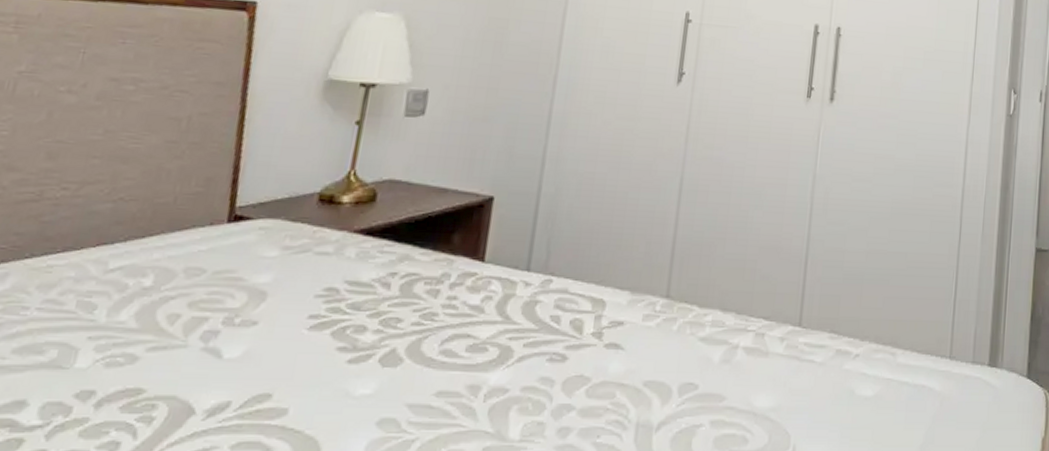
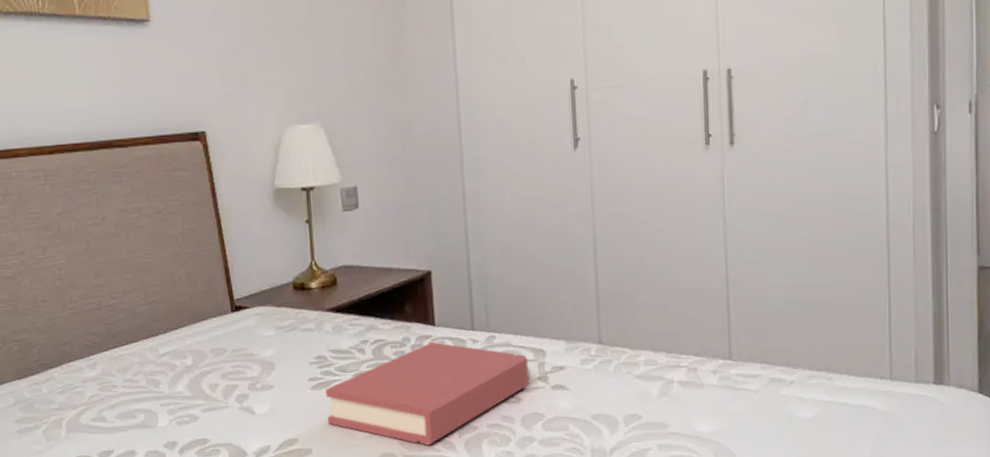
hardback book: none [318,281,585,411] -> present [325,342,530,446]

